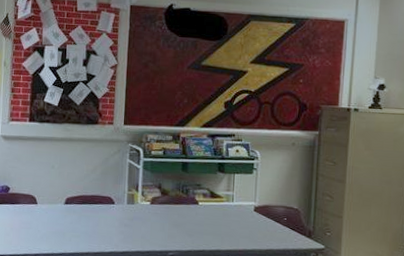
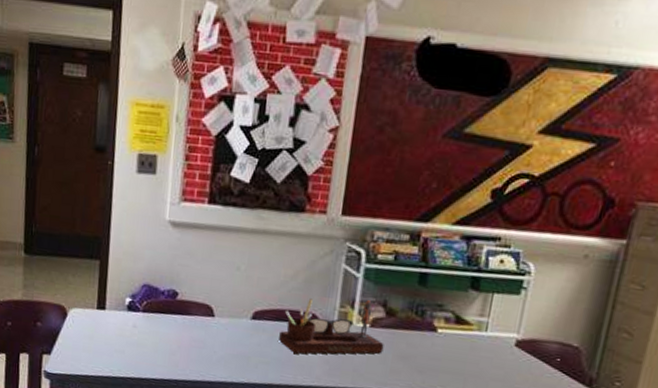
desk organizer: none [86,184,162,228] -> present [279,298,384,354]

